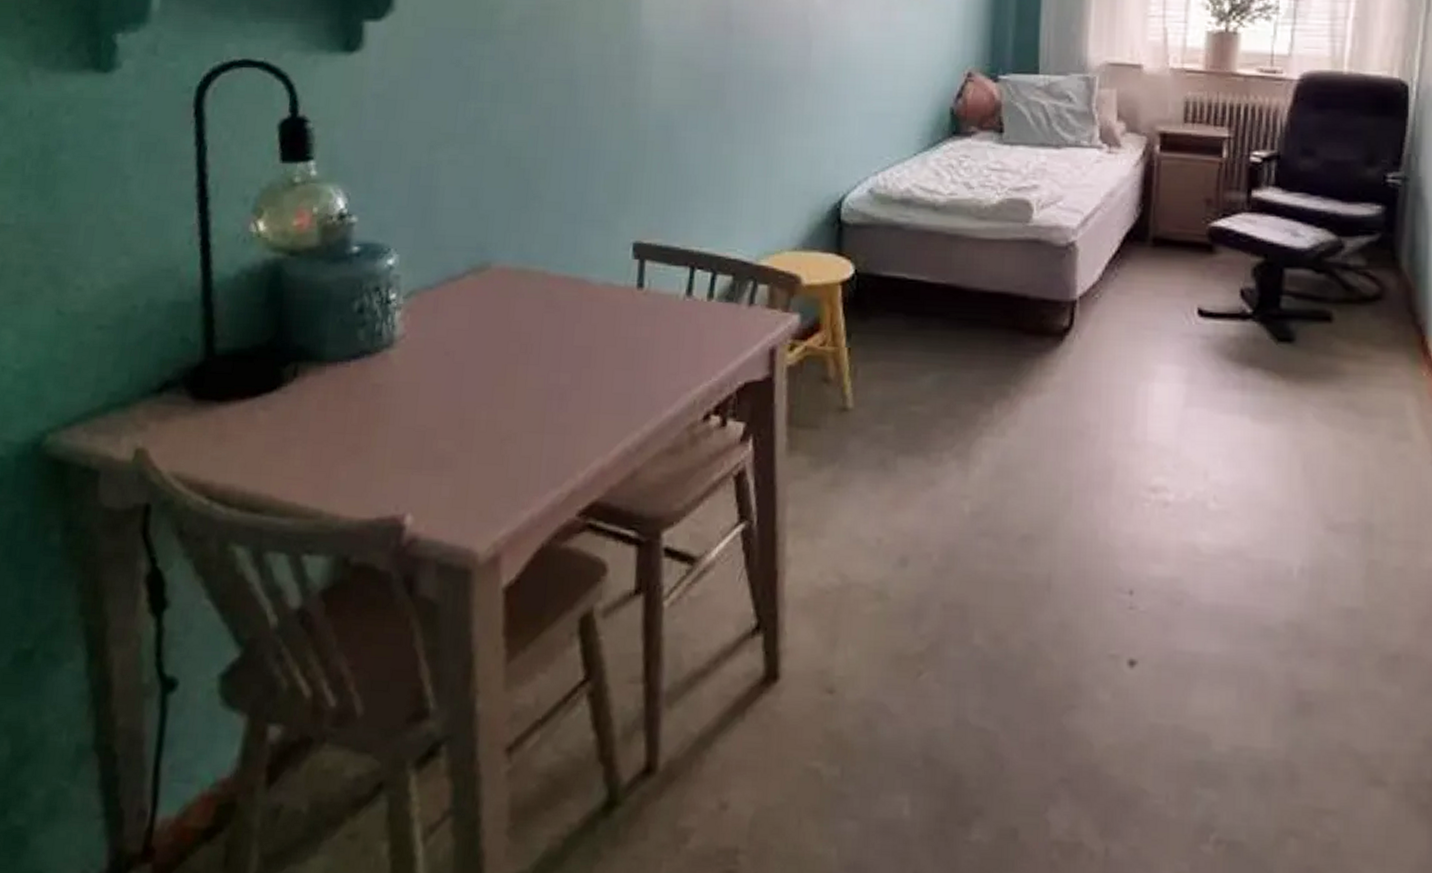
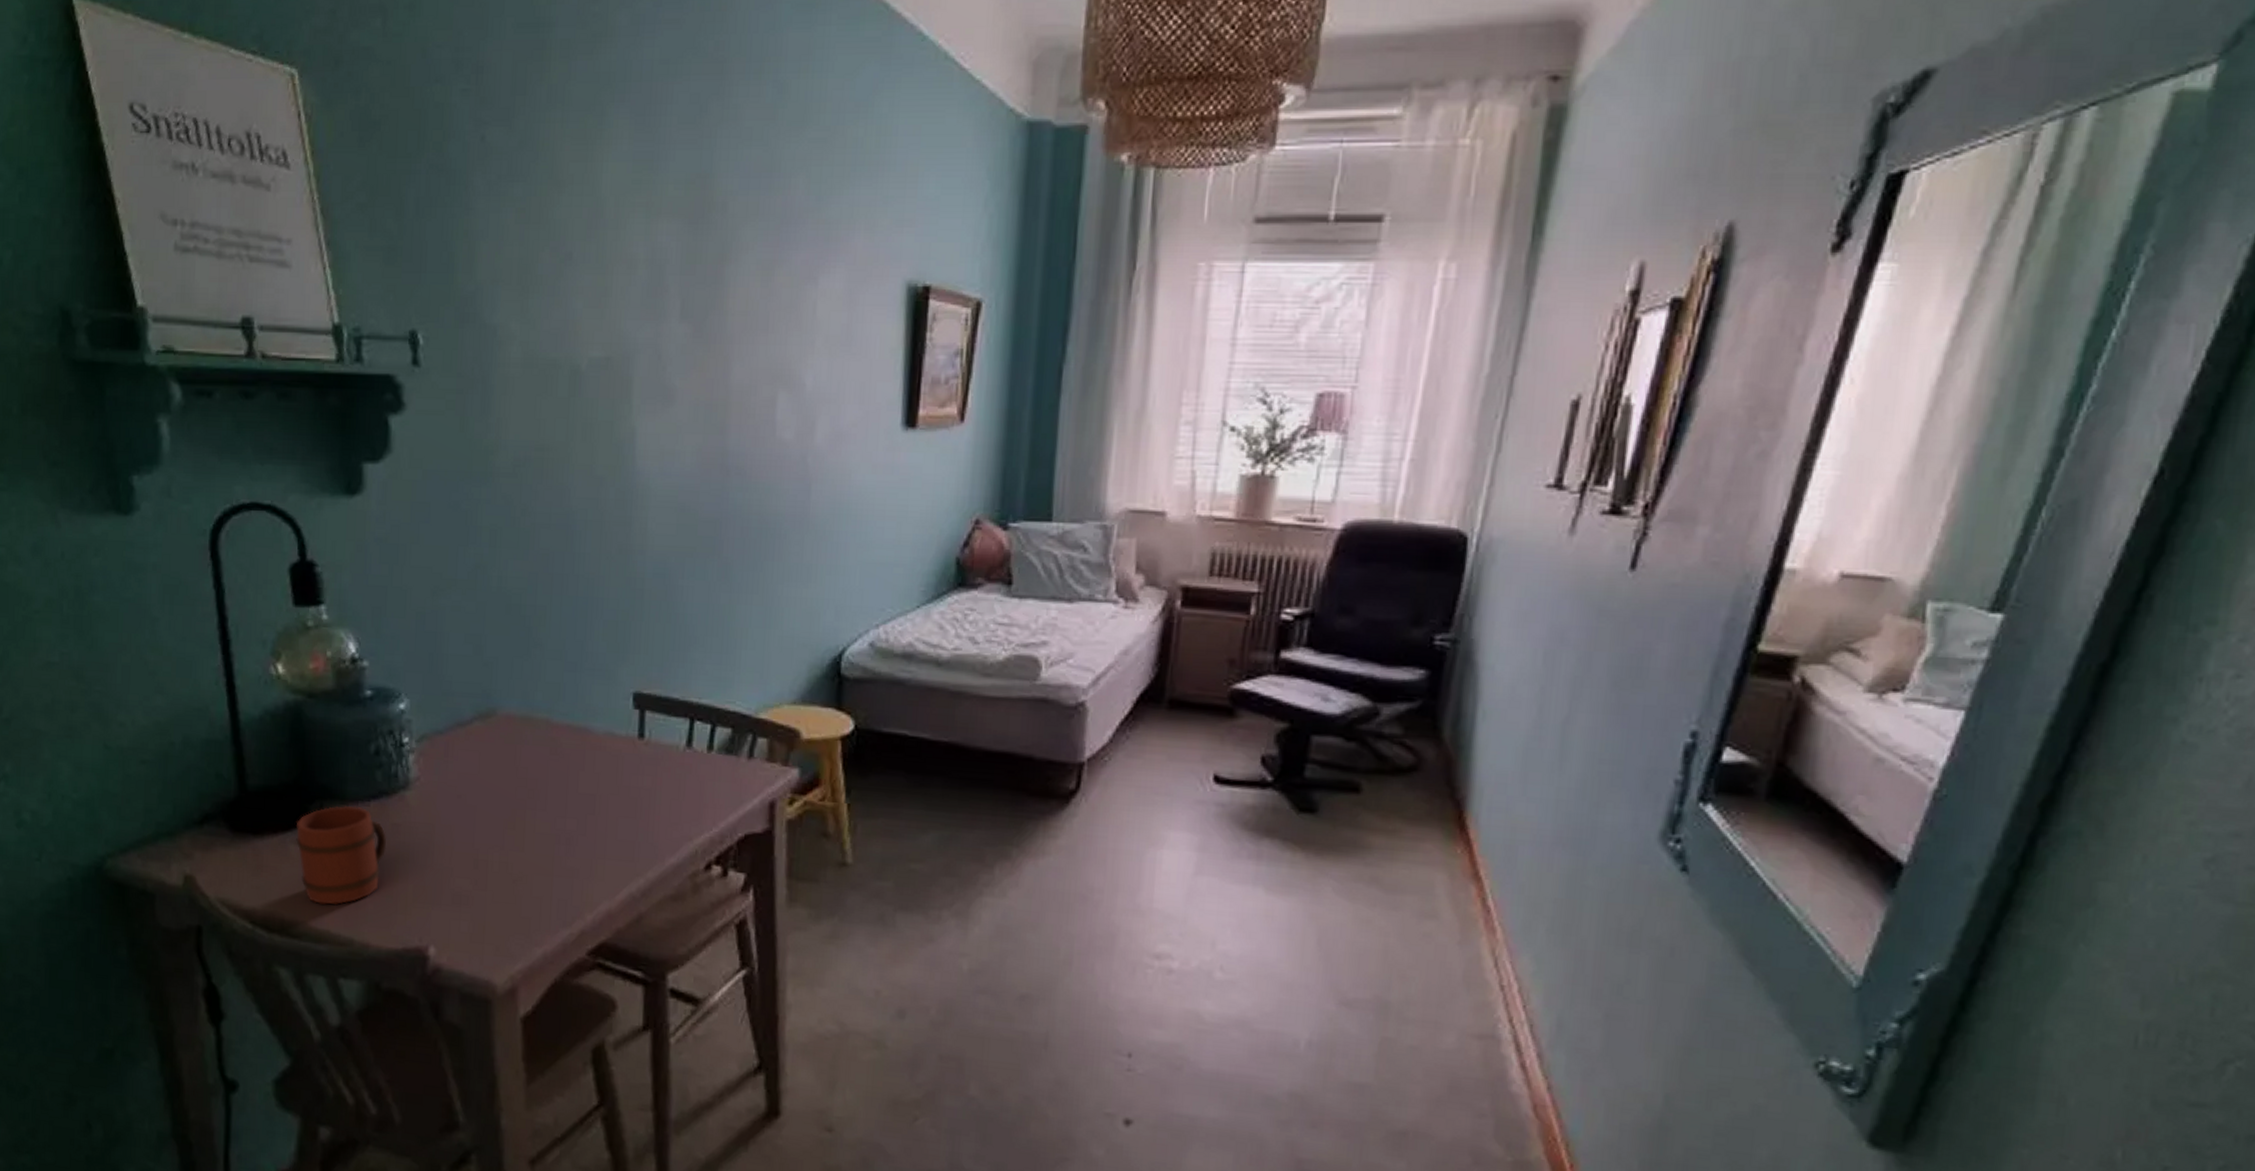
mug: none [265,367,366,474] -> present [296,806,387,905]

